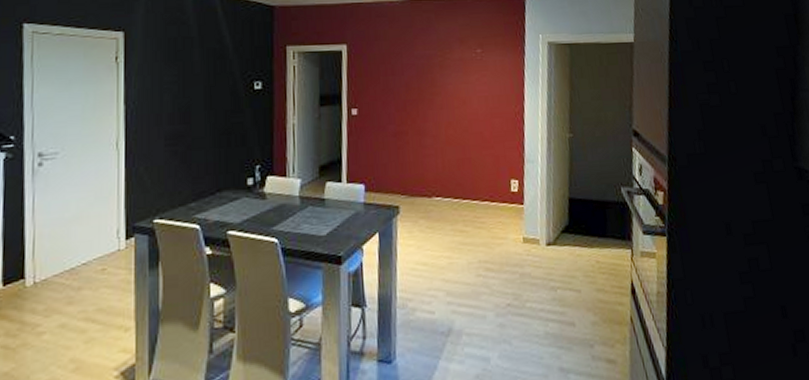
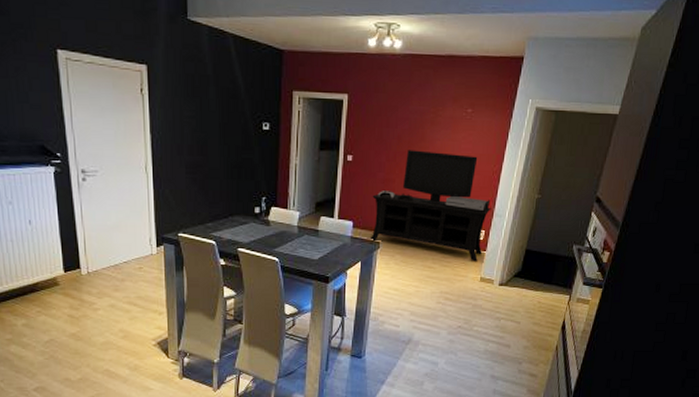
media console: none [384,96,521,219] -> present [369,150,491,262]

